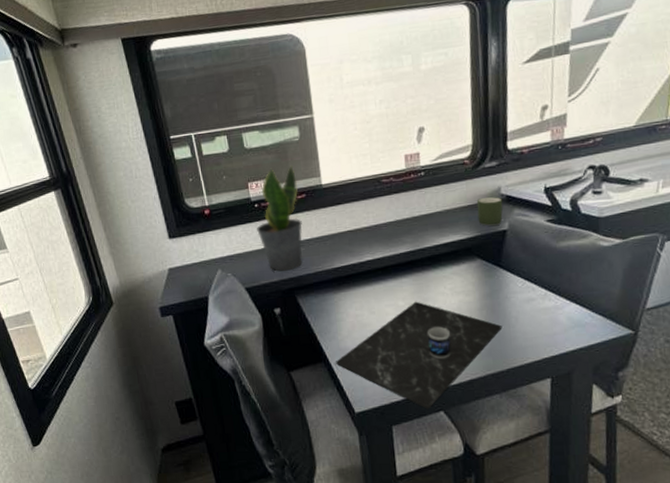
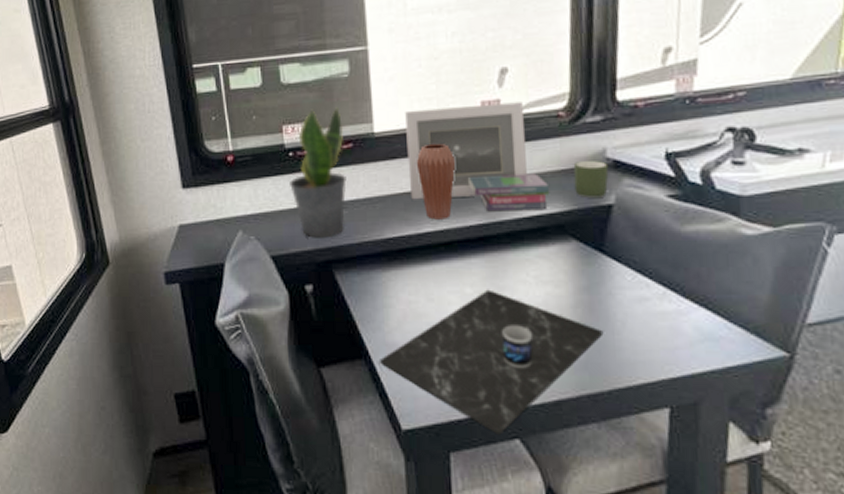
picture frame: none [346,154,442,236] -> present [405,102,527,200]
vase: none [356,189,387,251] -> present [416,143,456,220]
books: none [397,209,460,242] -> present [468,173,550,212]

